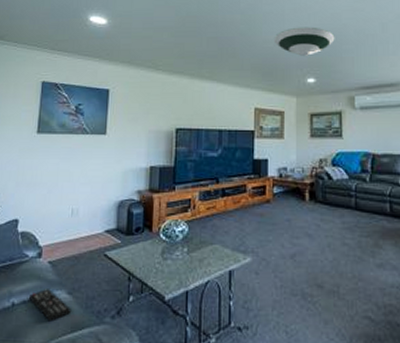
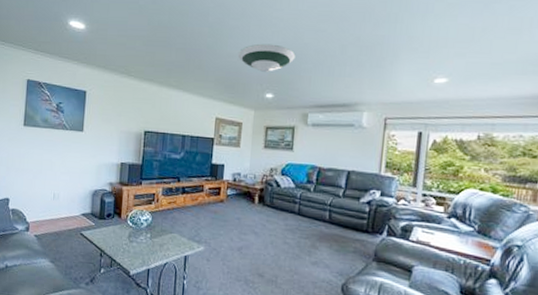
remote control: present [29,289,72,322] -> none [19,256,54,283]

